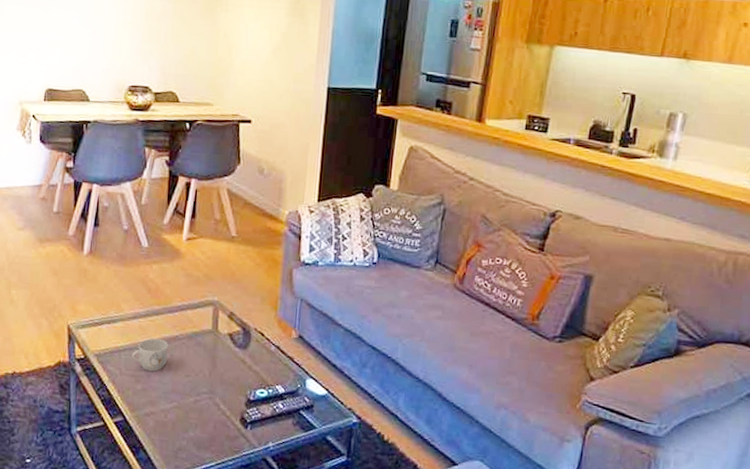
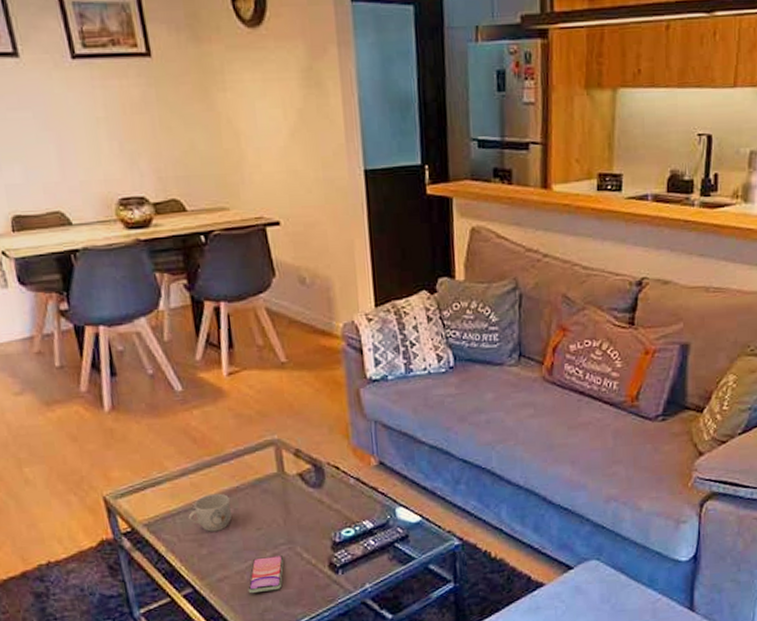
smartphone: none [168,401,204,433] -> present [248,554,284,594]

